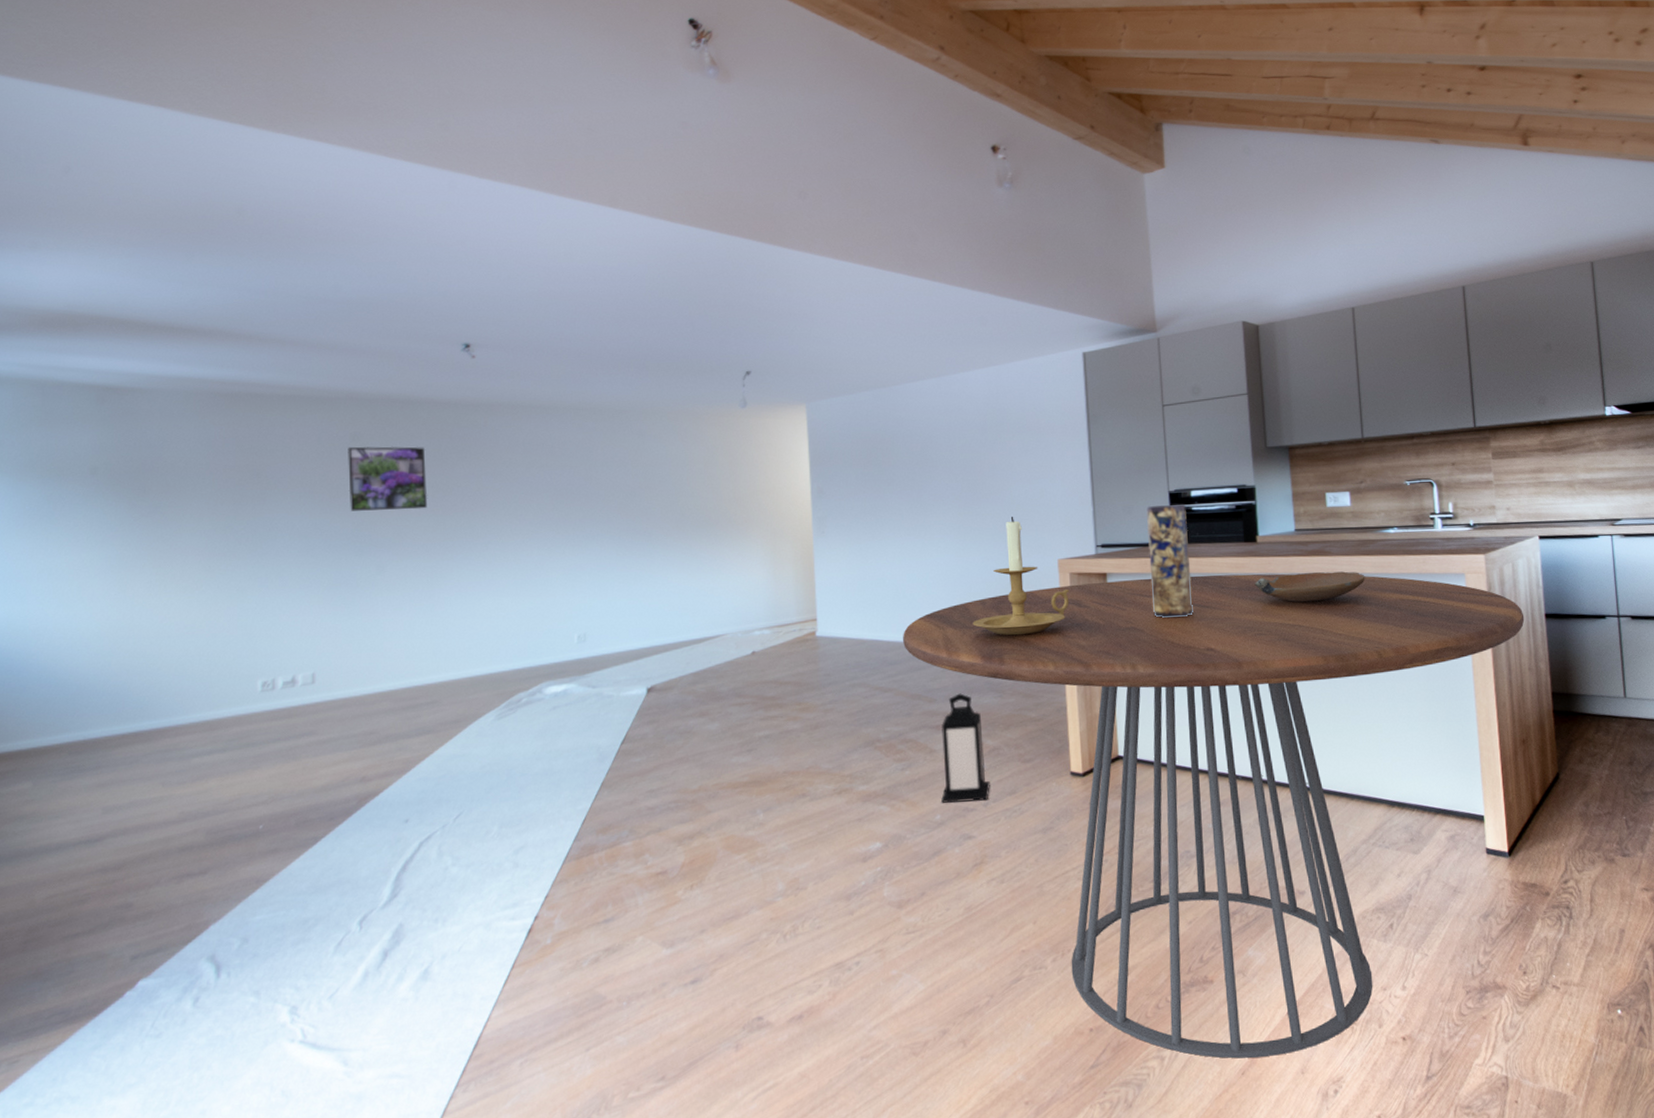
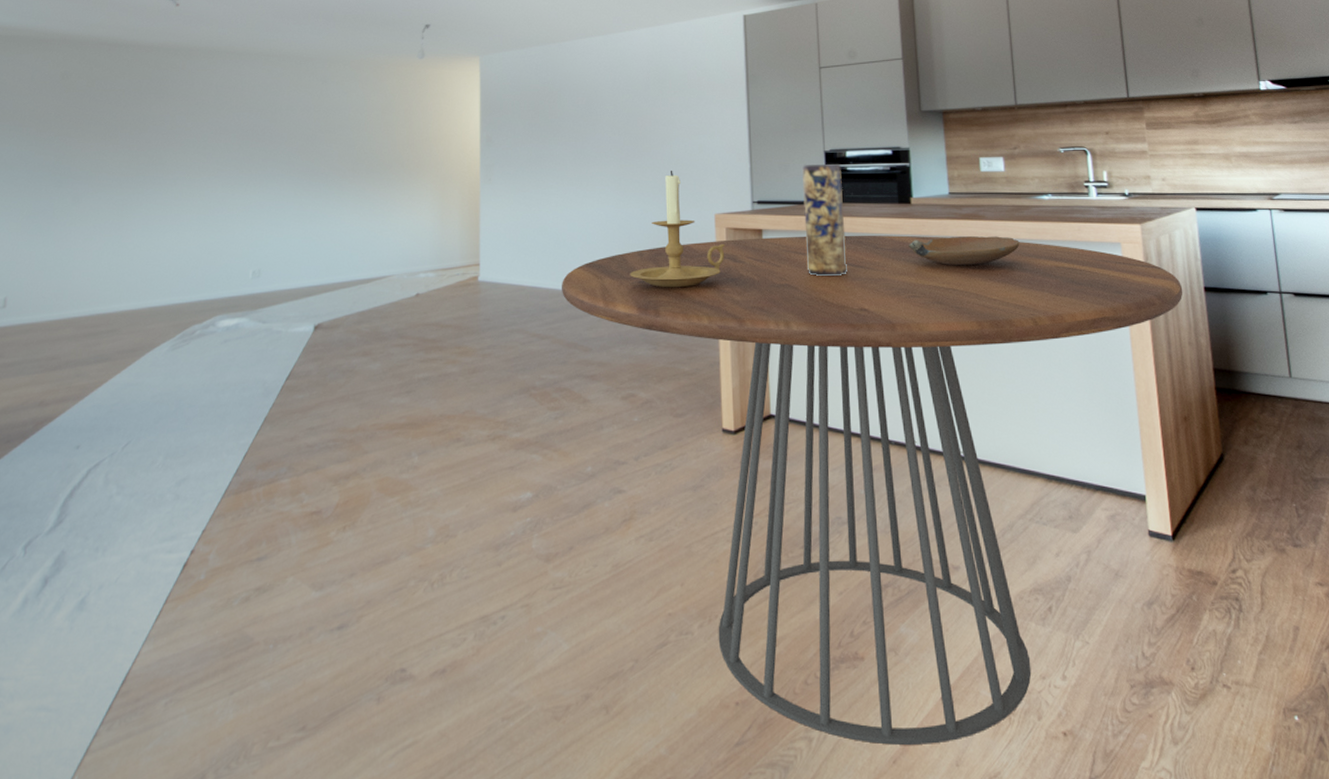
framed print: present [348,446,428,511] -> none [54,84,127,145]
lantern: present [940,693,990,803] -> none [593,344,642,455]

